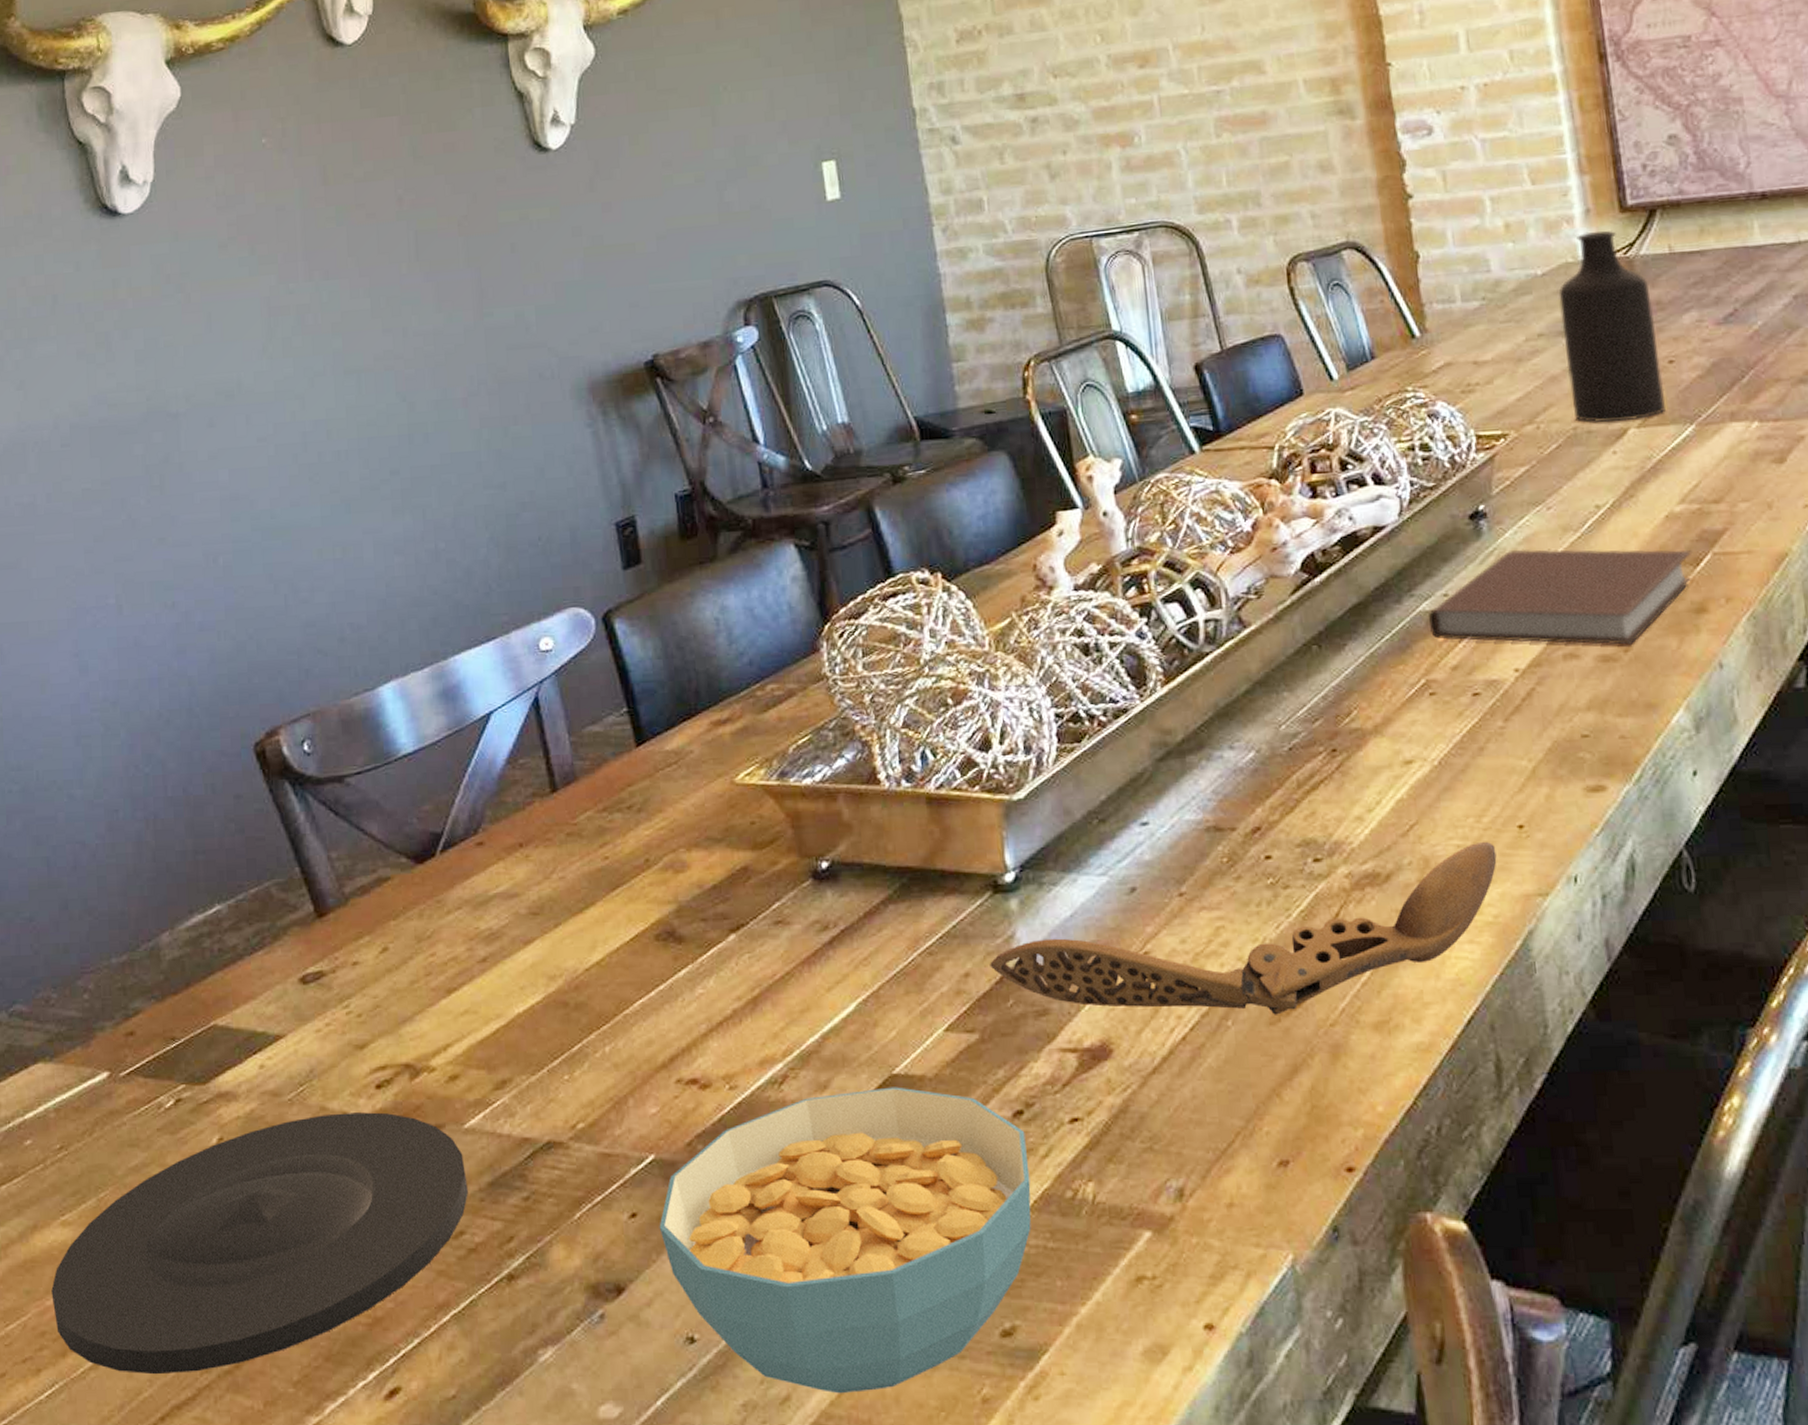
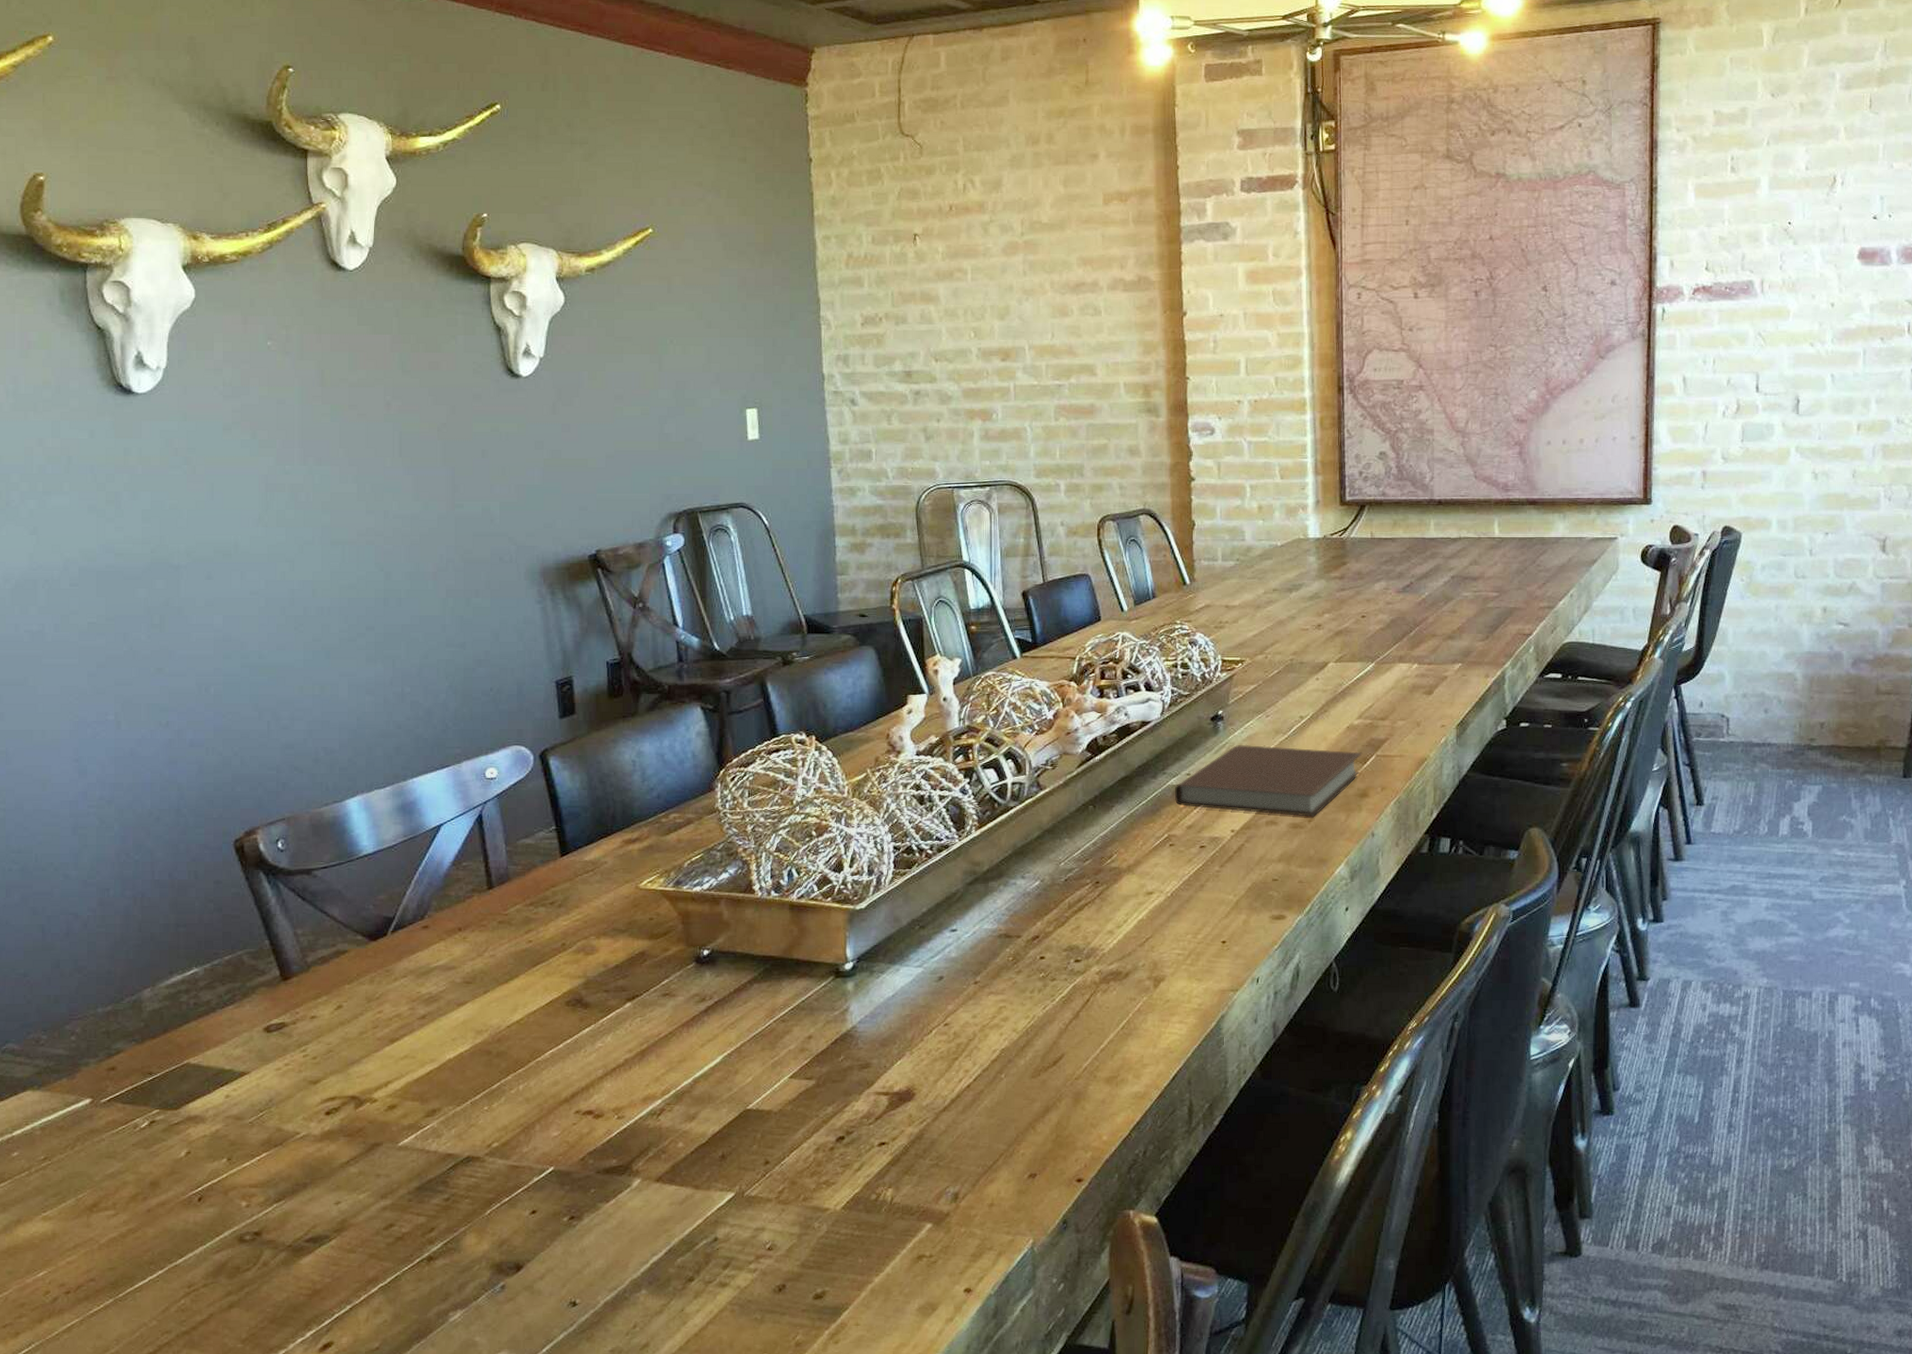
plate: present [51,1112,468,1375] -> none [31,1133,399,1336]
cereal bowl: present [659,1087,1031,1394] -> none [554,1118,845,1342]
wooden spoon: present [990,841,1497,1015] -> none [828,951,1205,1071]
bottle: present [1558,230,1665,423] -> none [1291,517,1357,657]

